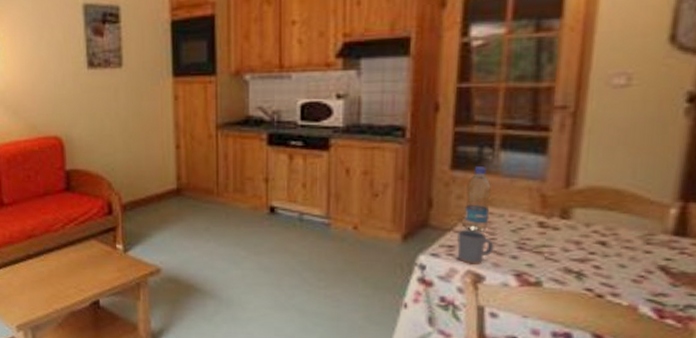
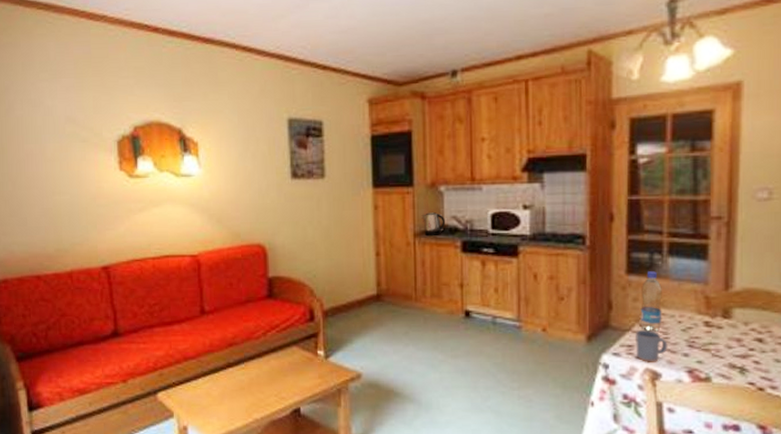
kettle: none [226,103,251,129] -> present [423,212,446,237]

